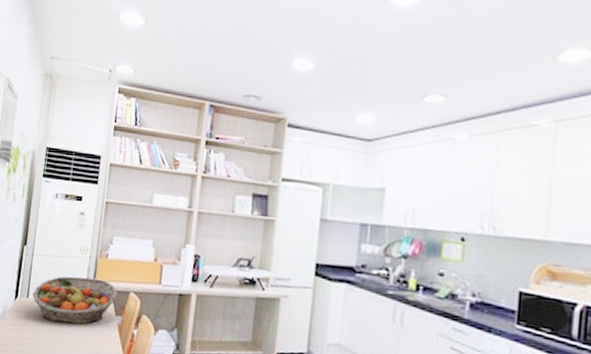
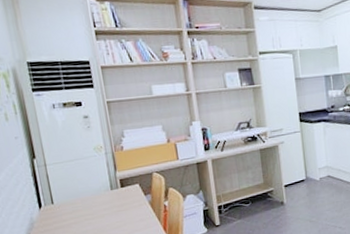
fruit basket: present [32,276,118,325] -> none [56,169,143,218]

